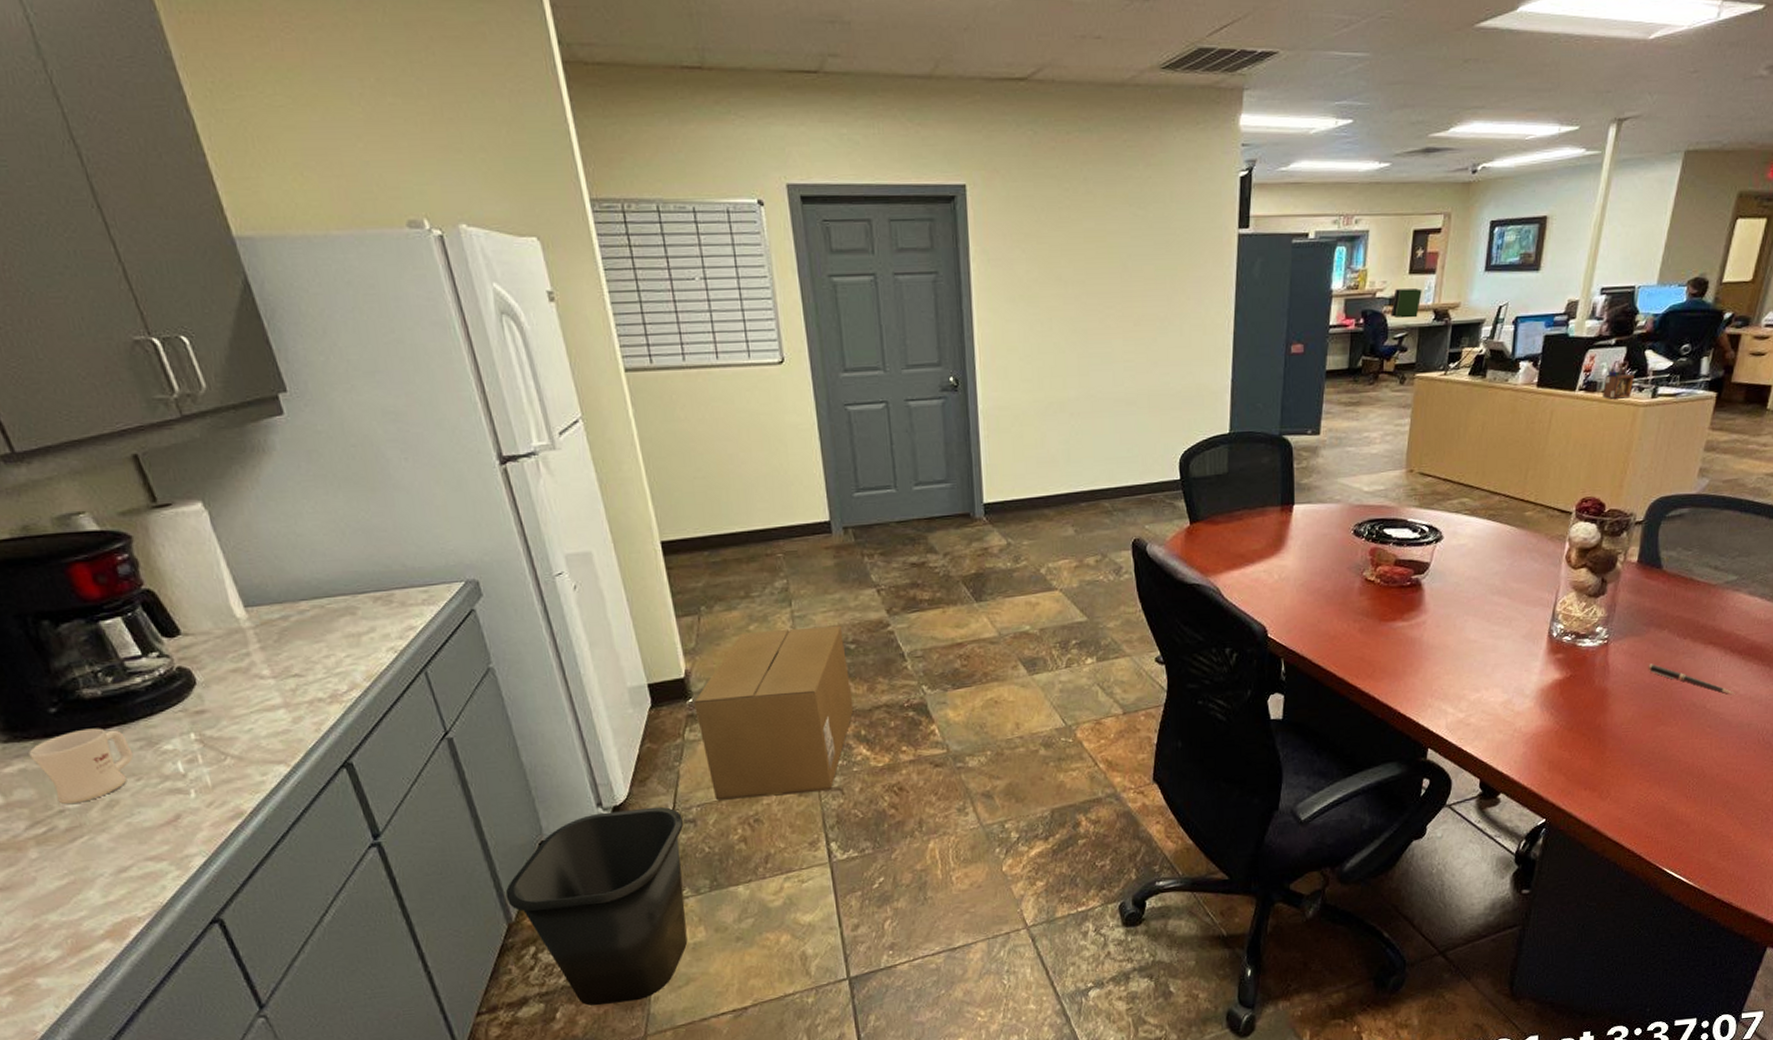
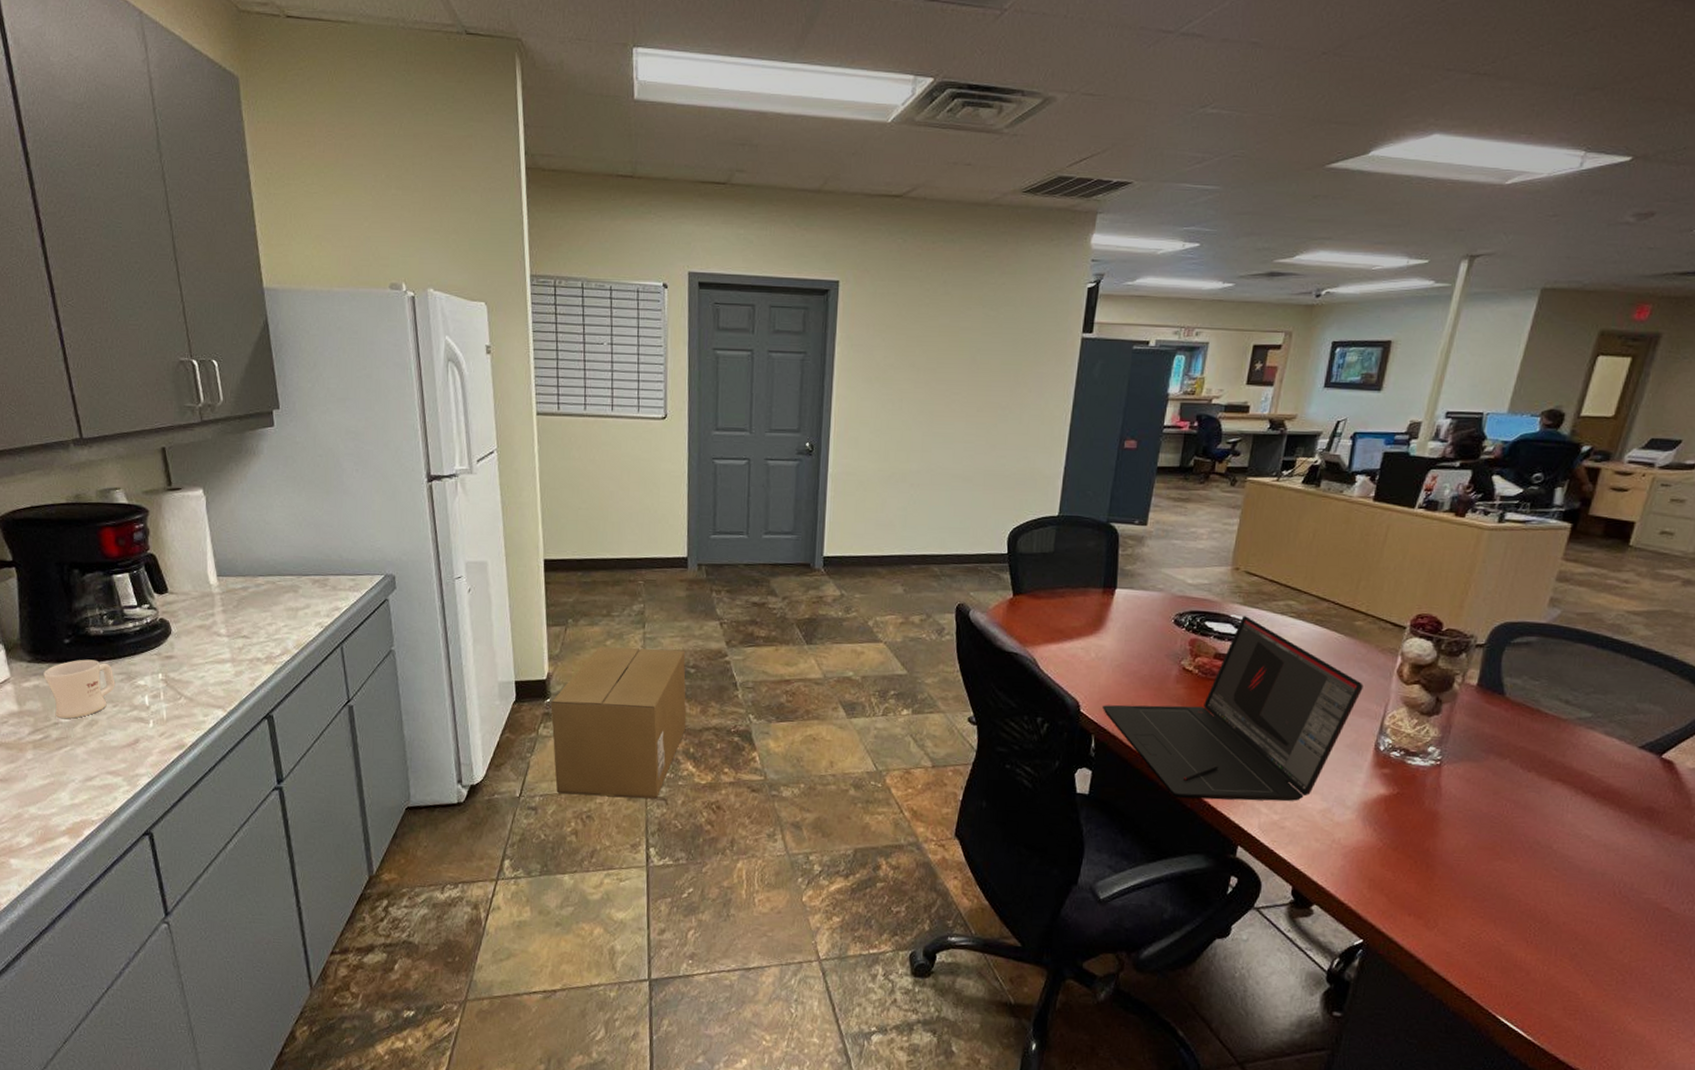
waste bin: present [505,807,688,1006] -> none [371,789,527,966]
laptop: none [1290,519,1536,711] -> present [1103,616,1364,801]
binder: present [1390,288,1422,319] -> none [1225,398,1259,425]
desk organizer: present [1603,366,1635,399] -> none [1444,488,1480,521]
pen: present [1648,663,1735,695] -> none [1485,792,1587,839]

